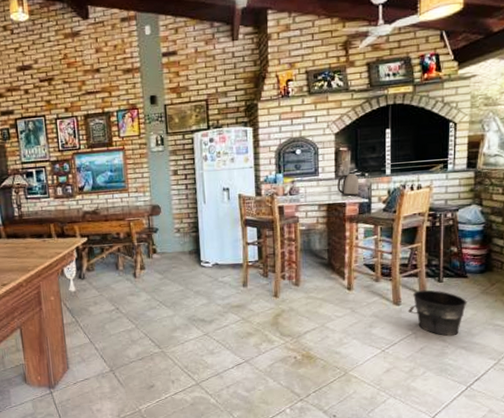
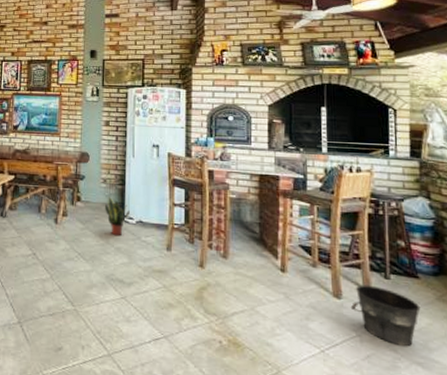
potted plant: none [180,245,206,281] -> present [104,197,130,236]
kettle: present [337,172,359,197] -> none [271,145,294,171]

